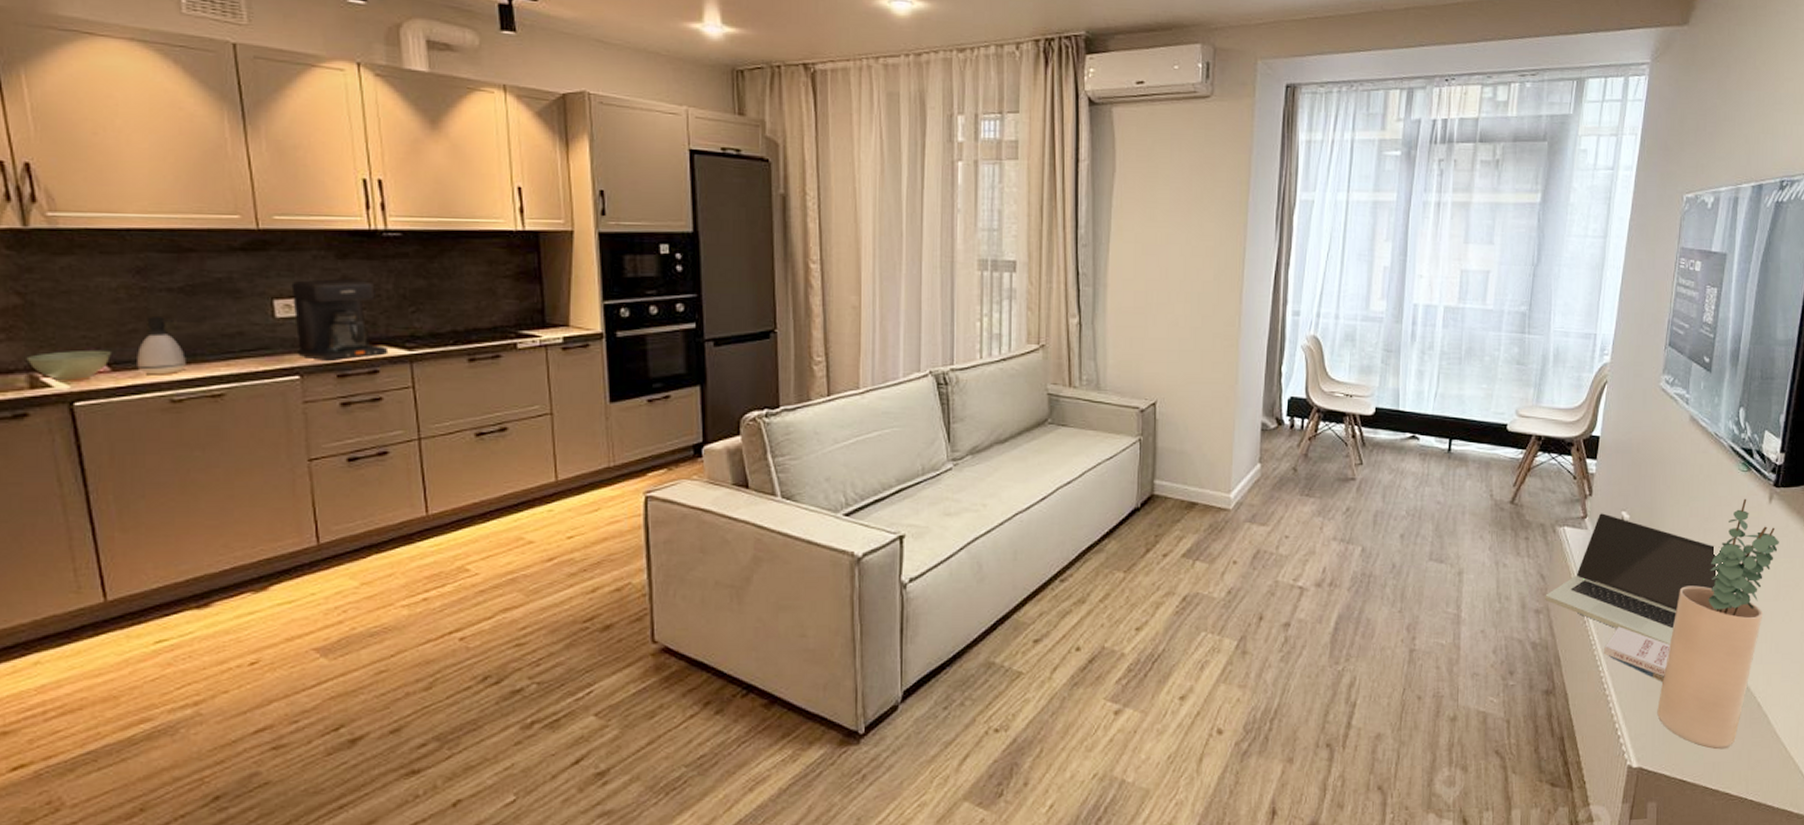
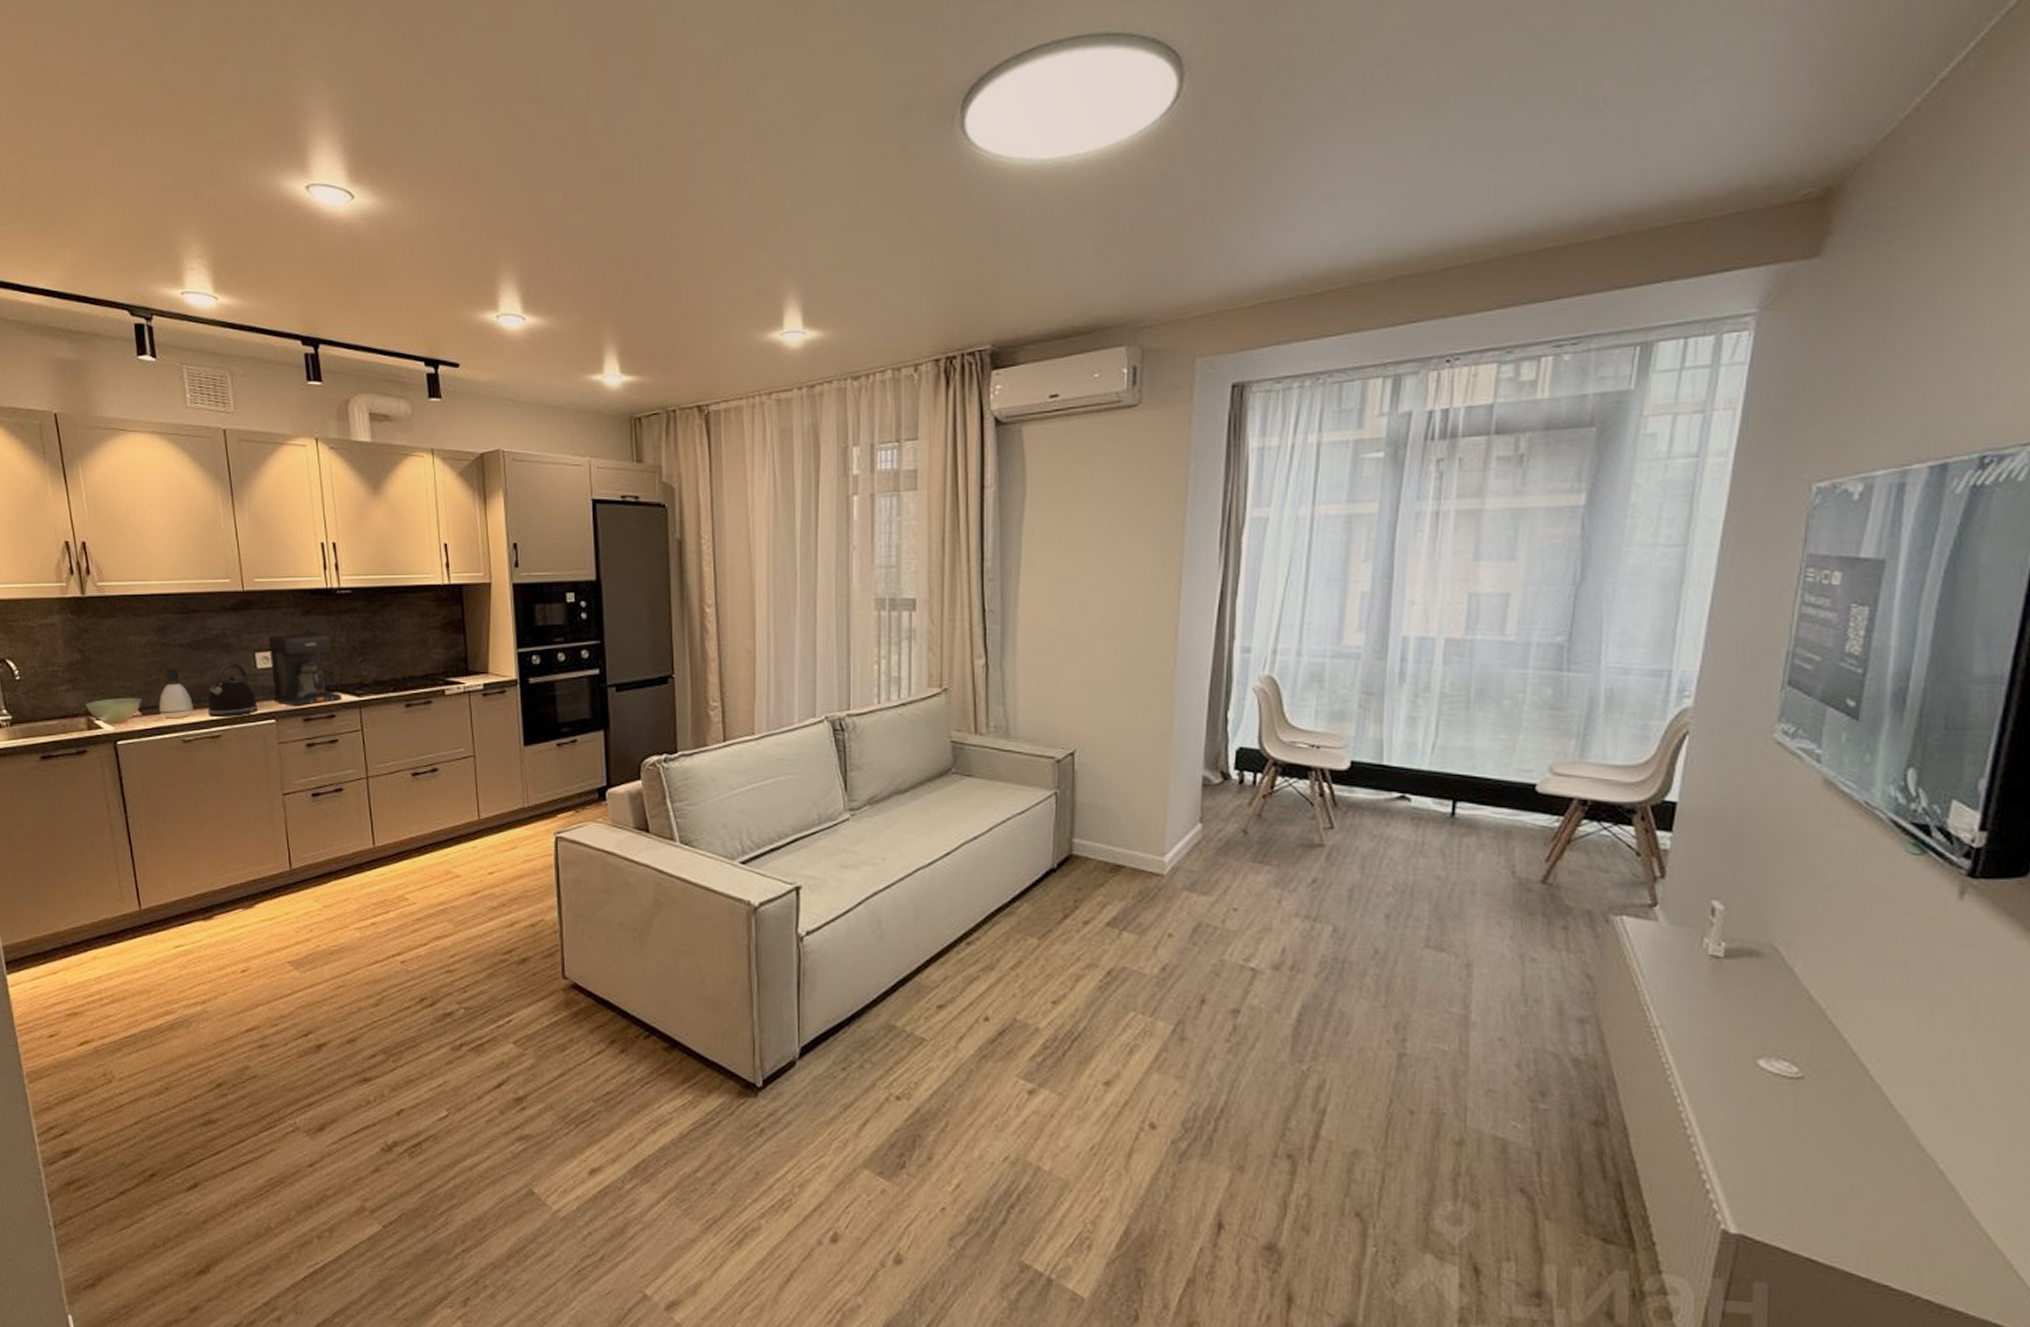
kettle: none [206,311,276,373] -> present [207,663,258,717]
laptop: present [1545,513,1722,645] -> none [1593,901,1877,1079]
books: present [1603,626,1671,683] -> none [1682,1049,1791,1128]
vase: present [1657,498,1779,750] -> none [1769,891,1977,1226]

